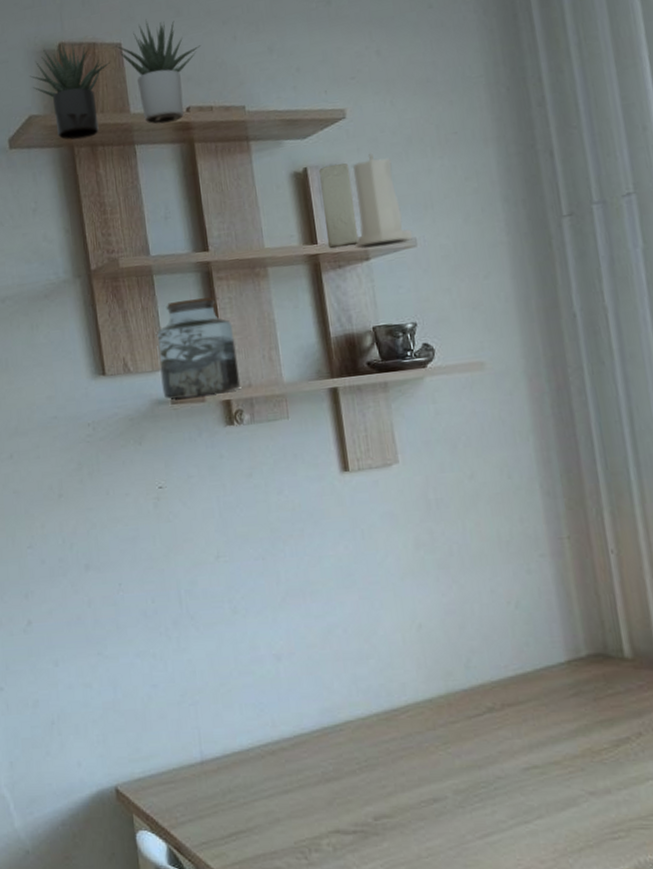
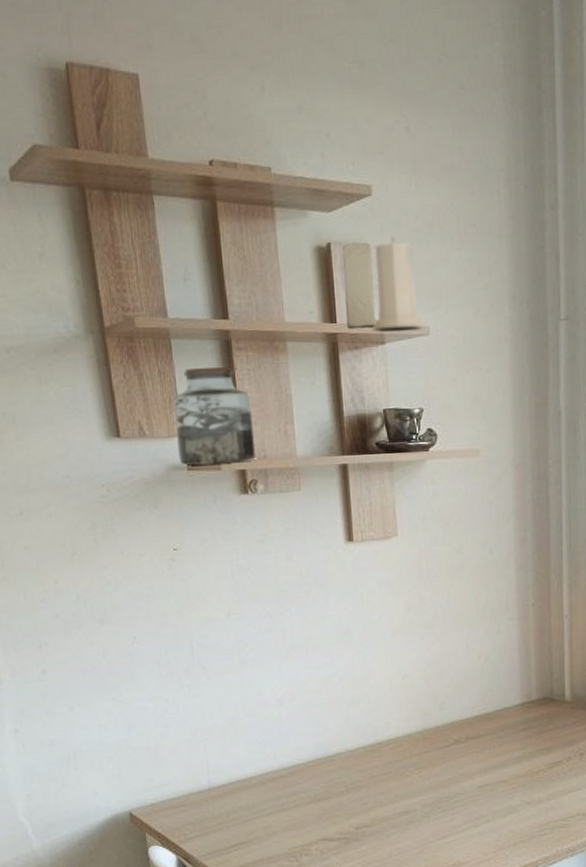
succulent plant: present [30,19,202,140] -> none [32,50,227,181]

